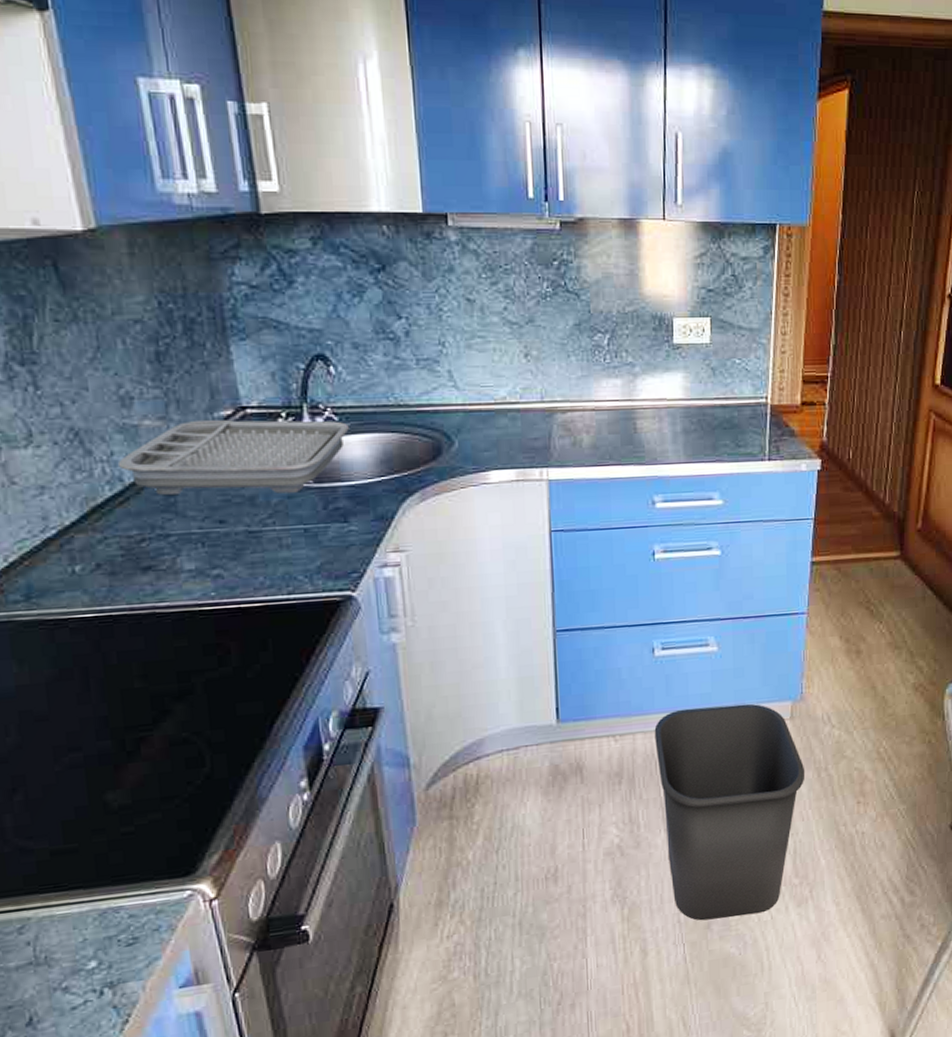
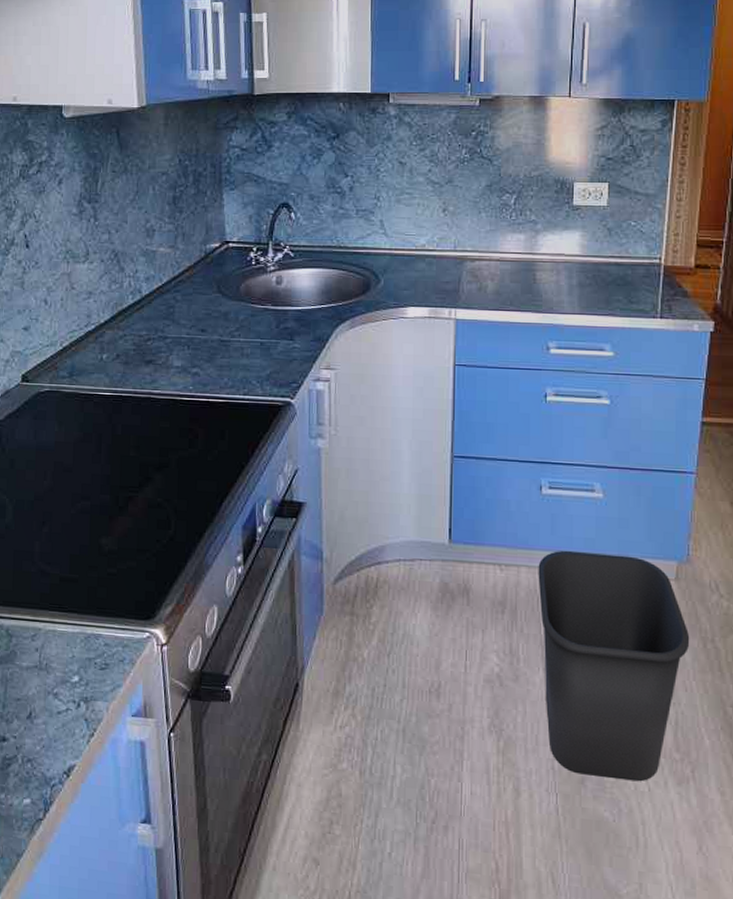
dish rack: present [117,419,349,495] -> none [139,249,301,312]

